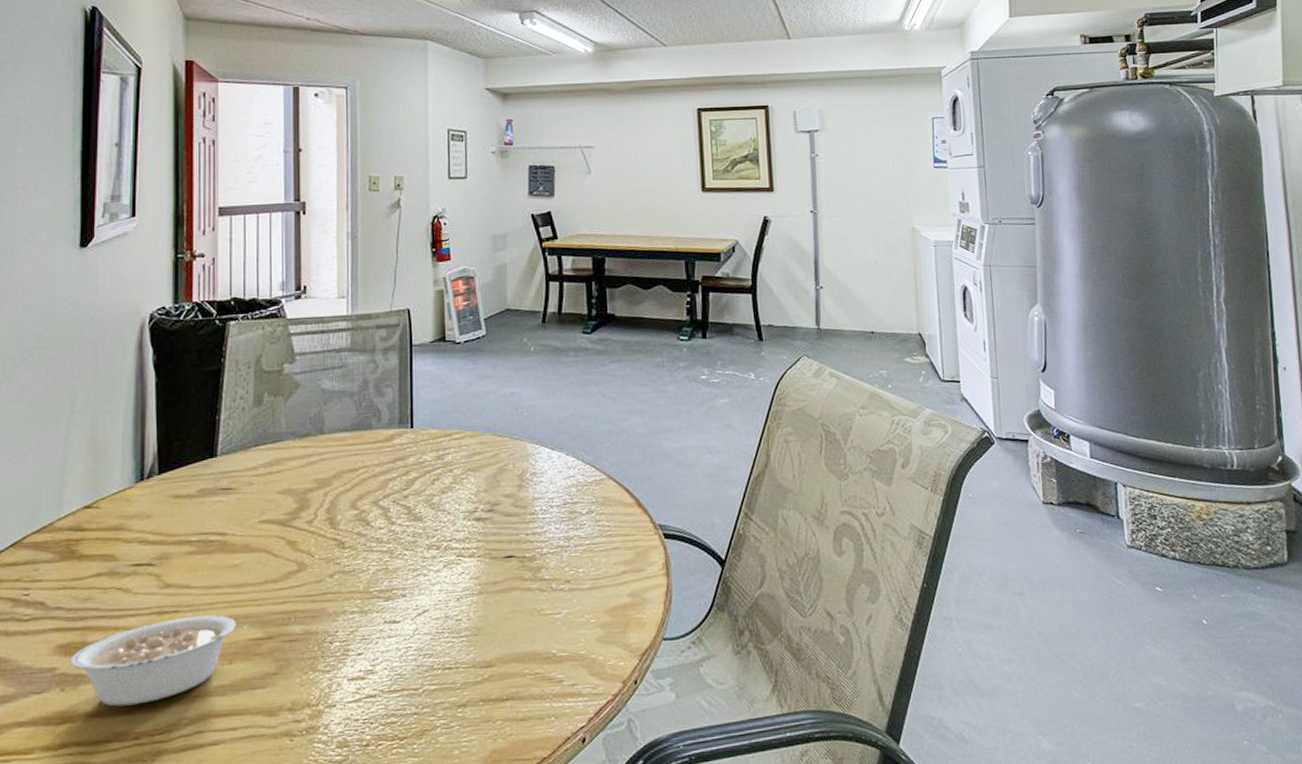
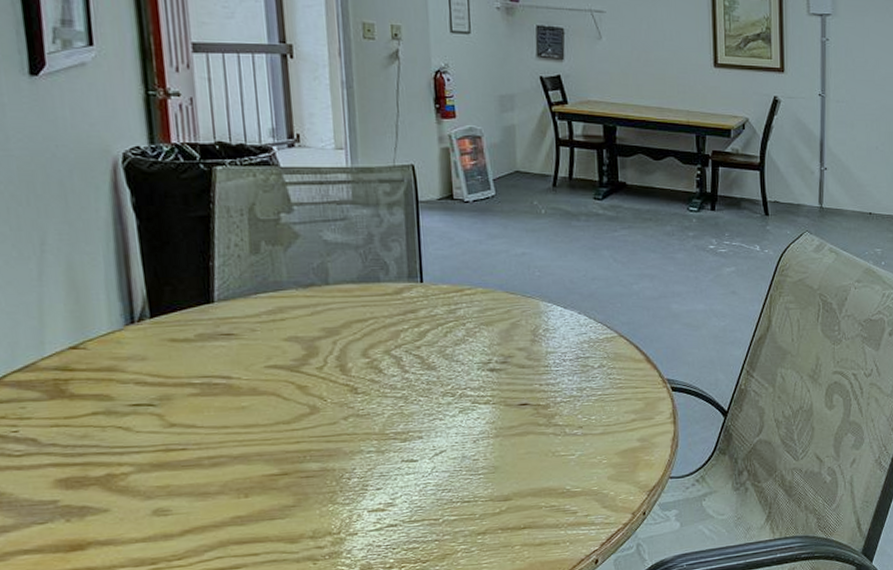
legume: present [71,615,250,707] -> none [73,453,264,536]

